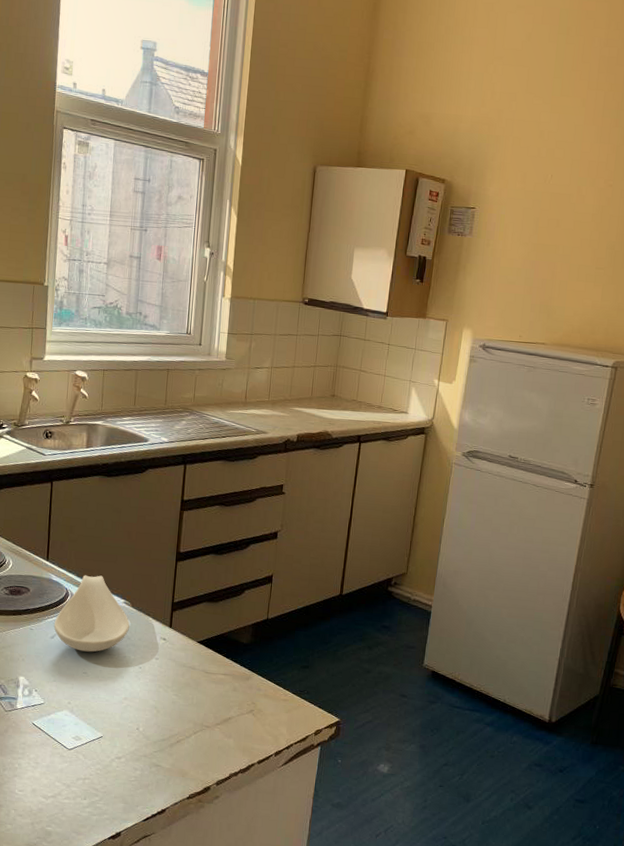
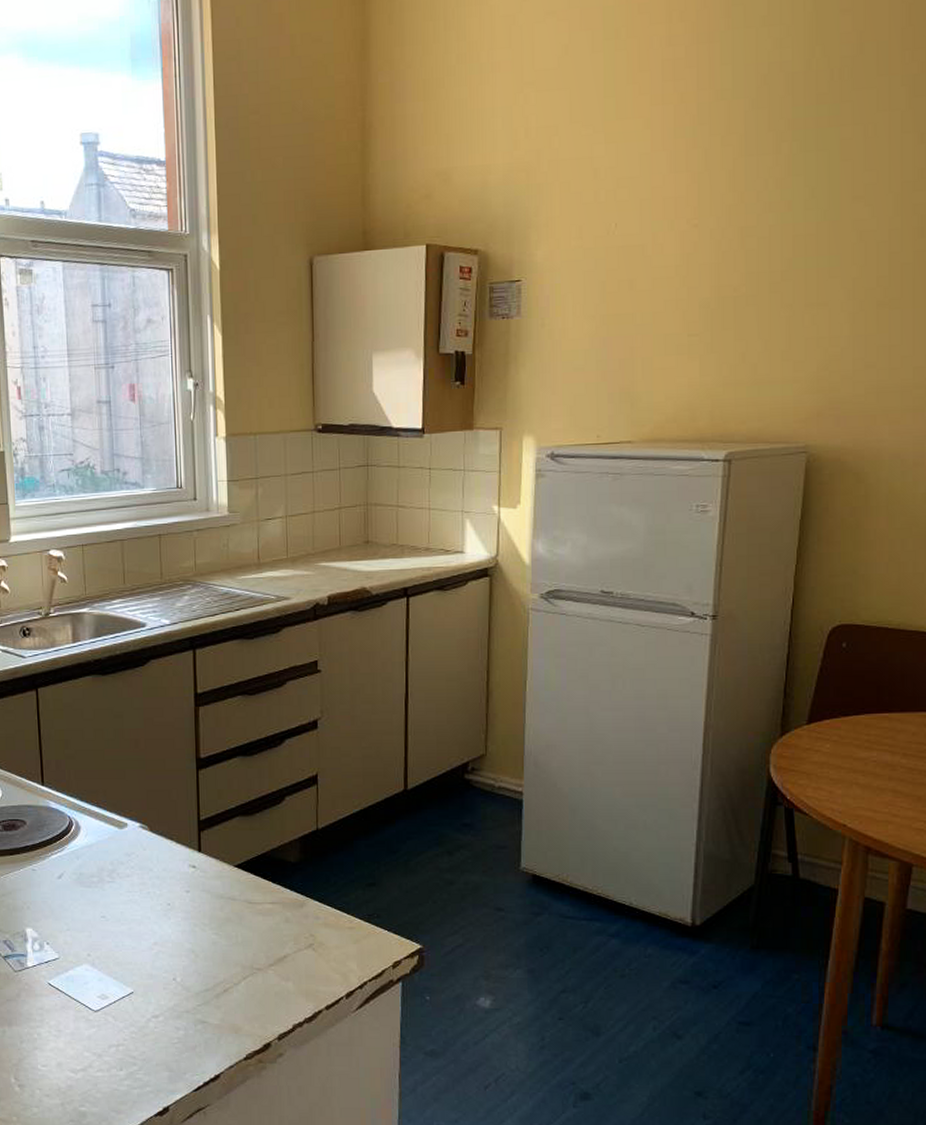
spoon rest: present [53,575,130,652] -> none [59,796,150,891]

